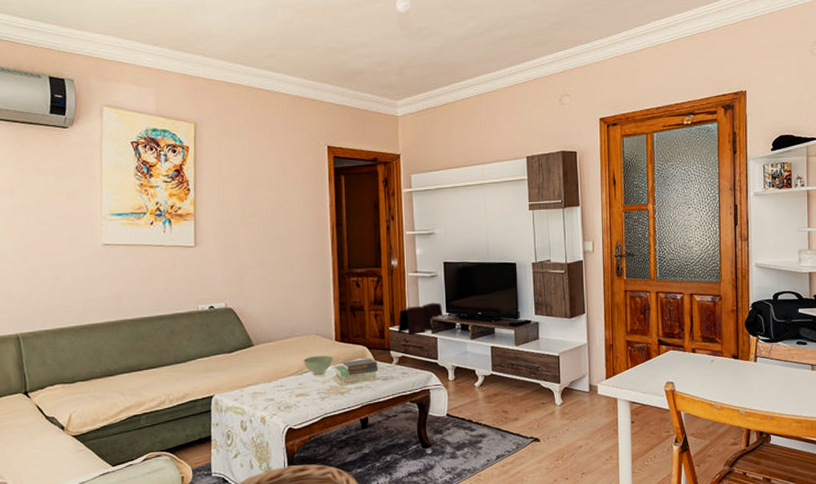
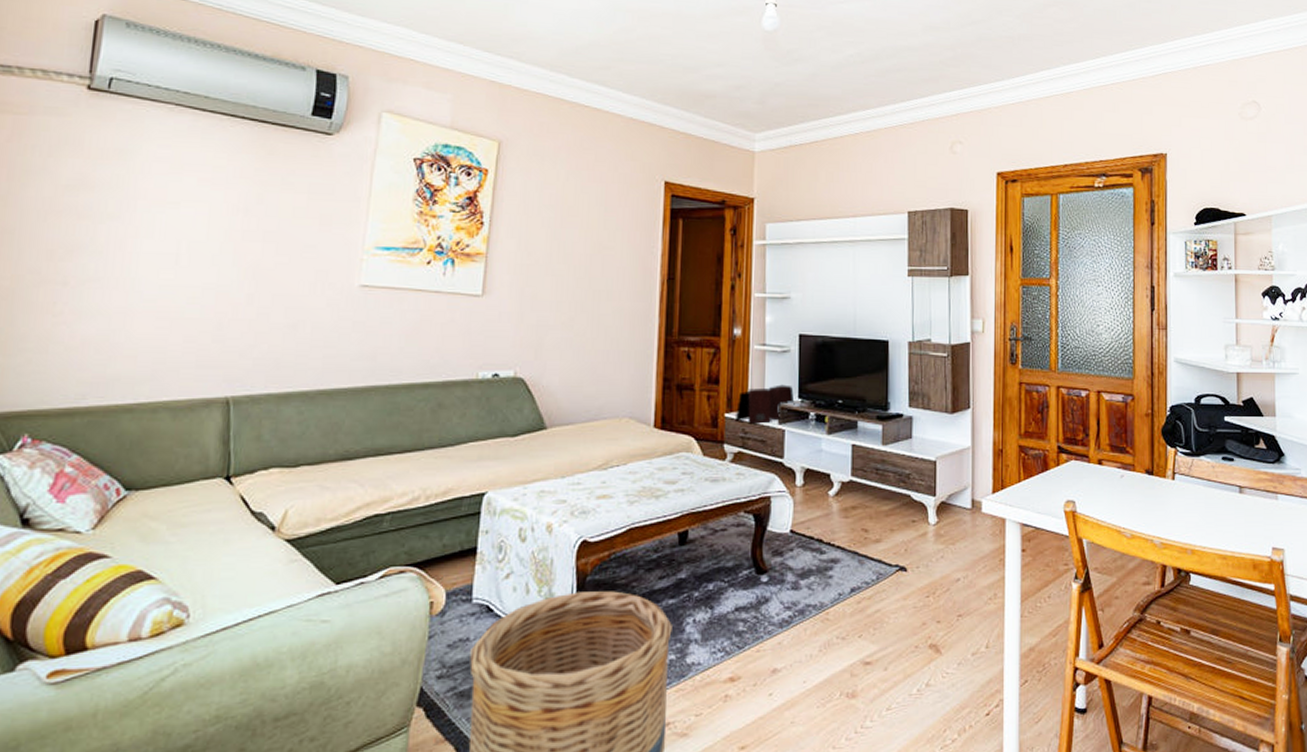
bowl: present [303,355,334,375] -> none [610,445,650,471]
books: present [332,358,378,386] -> none [646,453,706,488]

